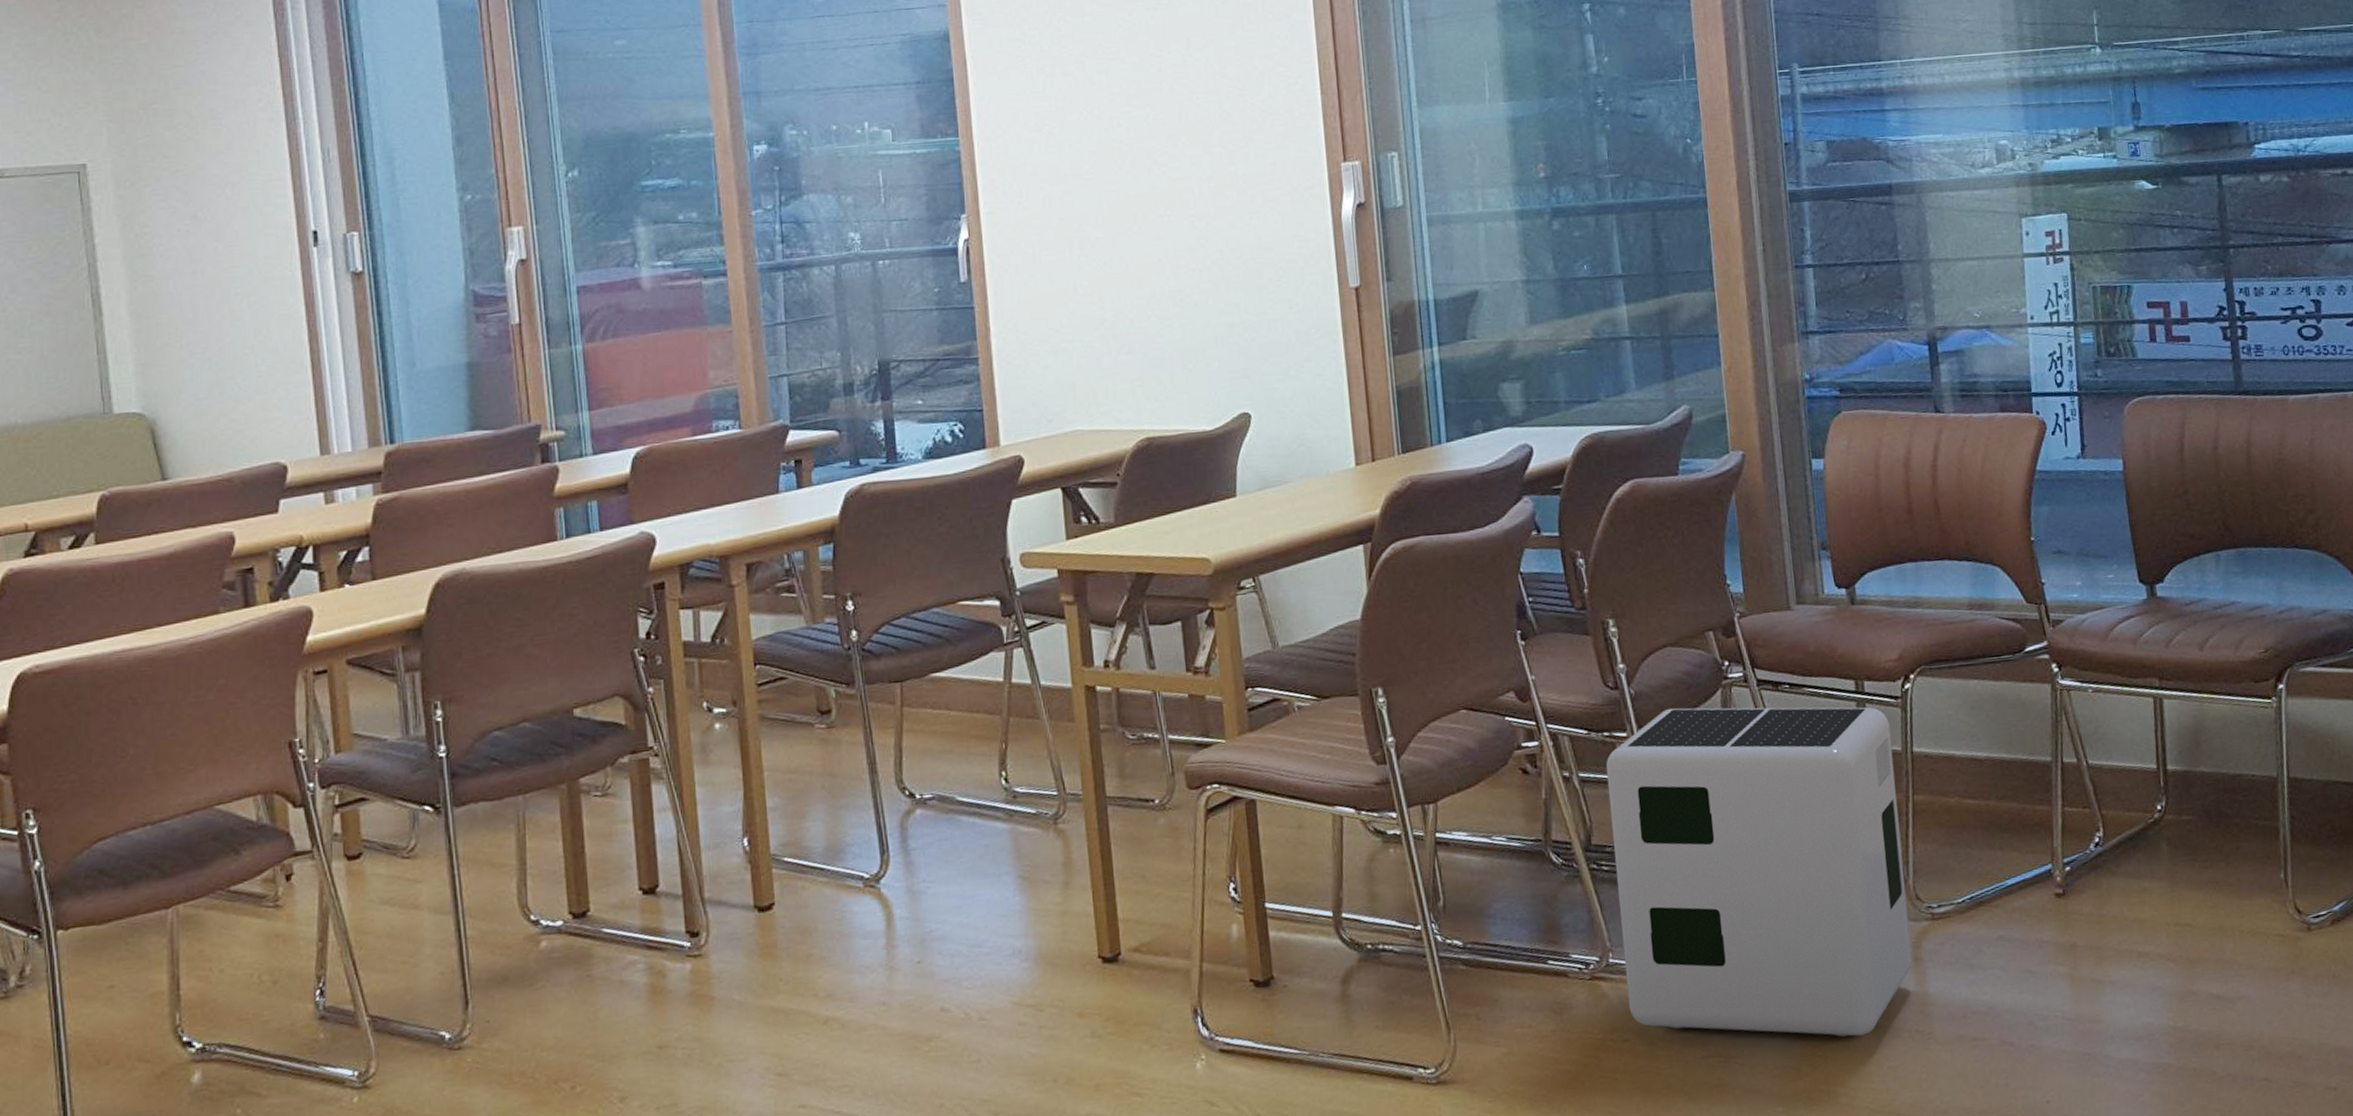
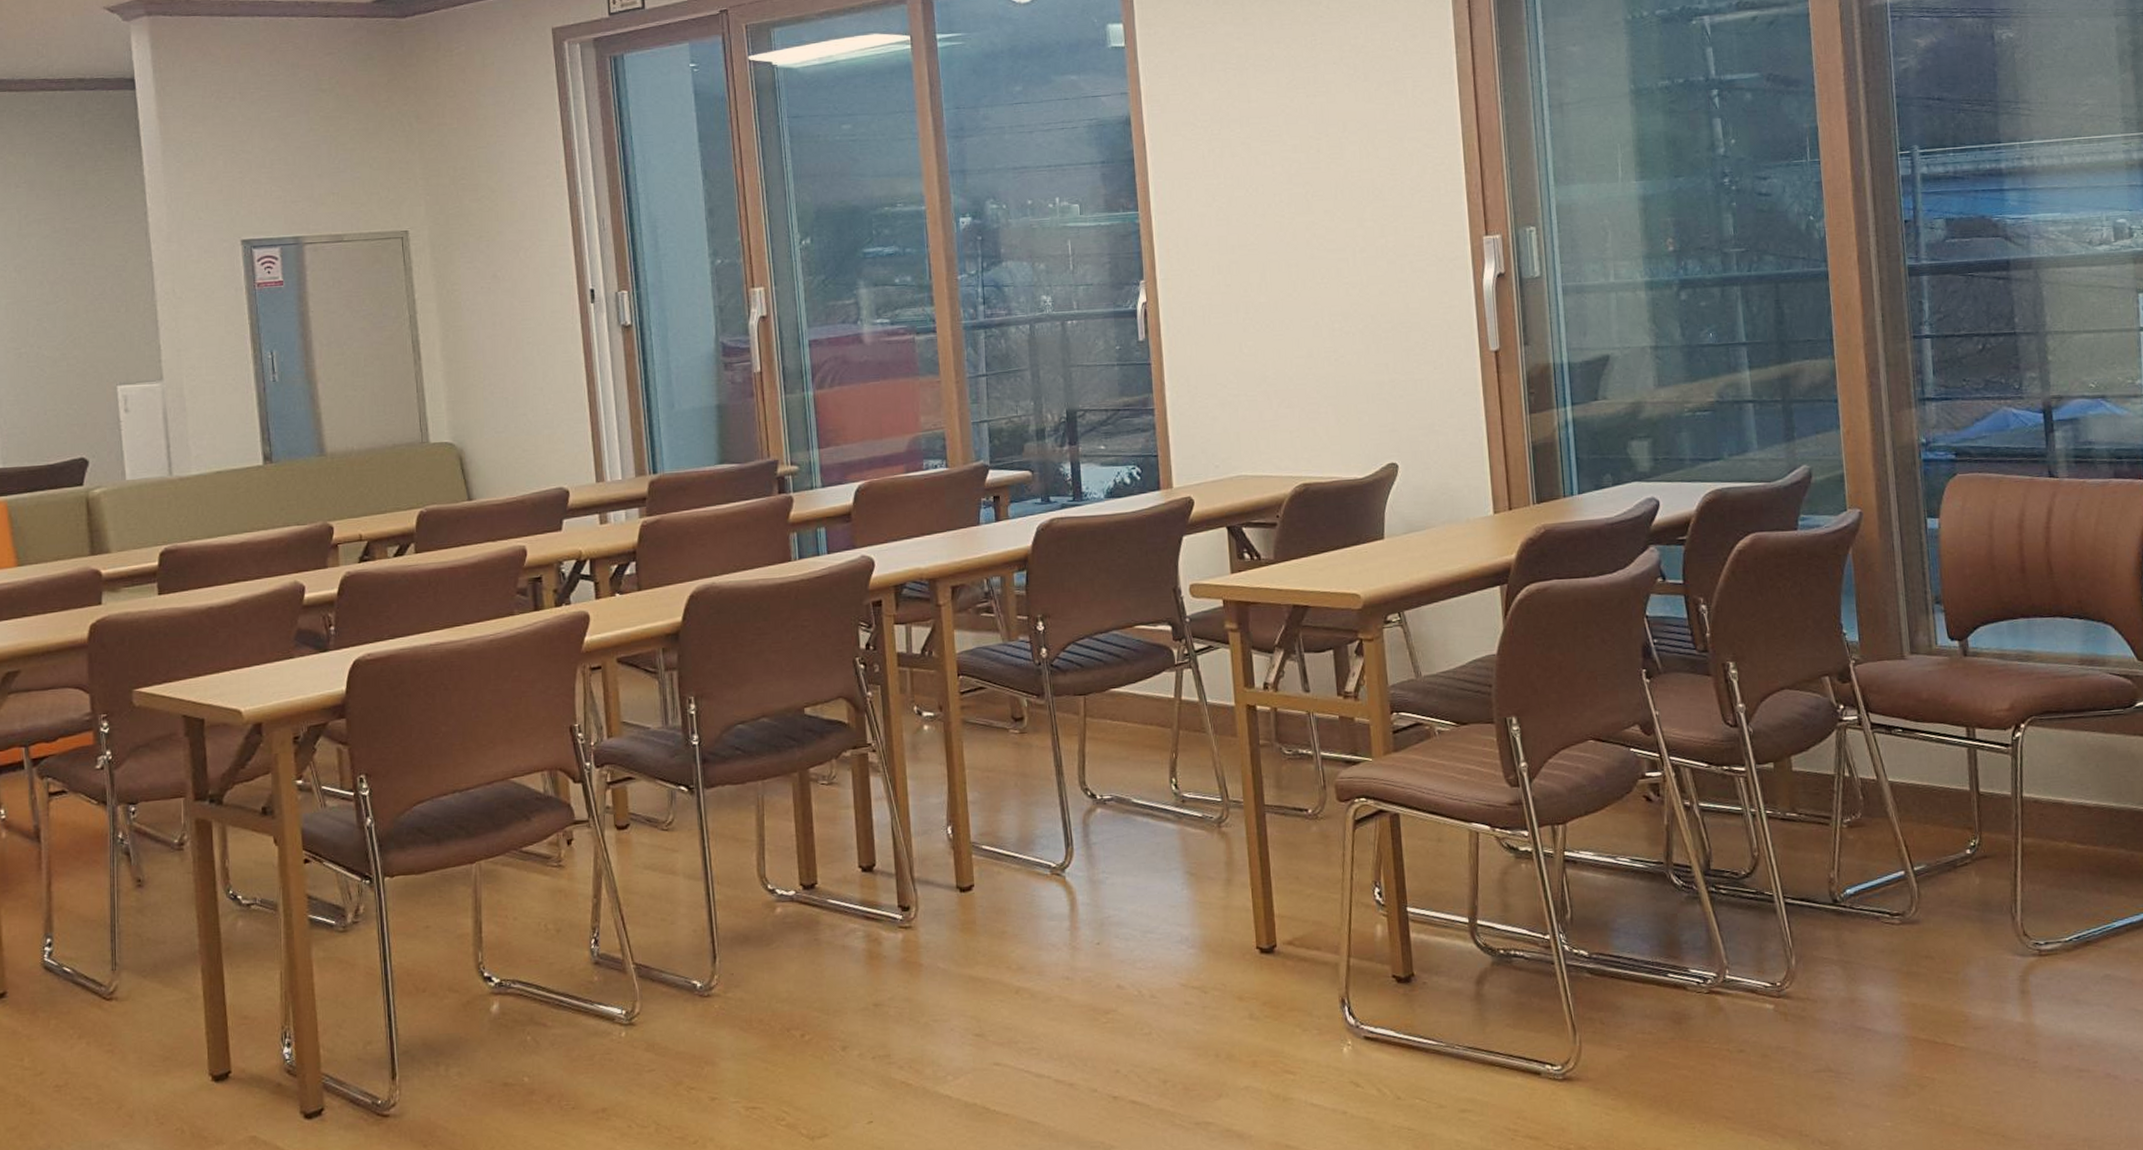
air purifier: present [1605,707,1913,1037] -> none [1725,746,2019,1061]

